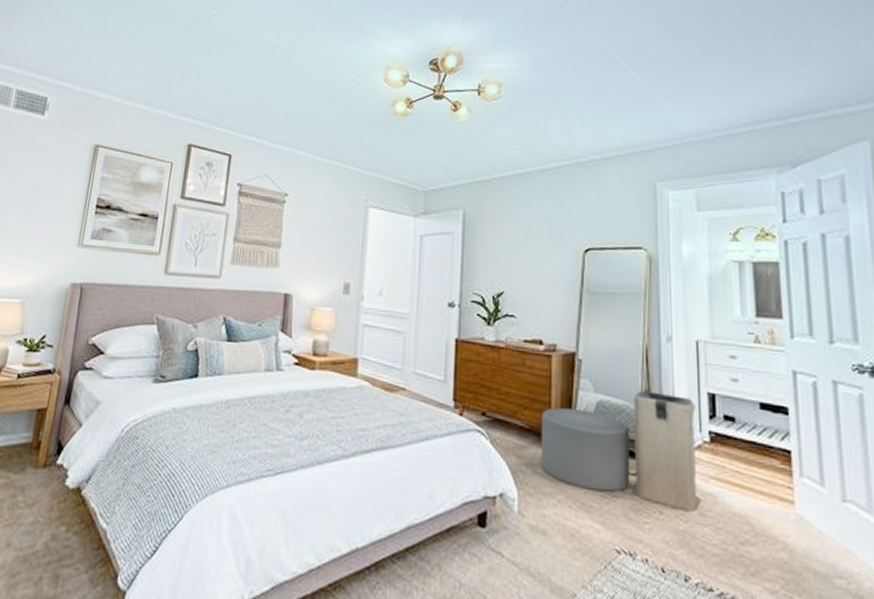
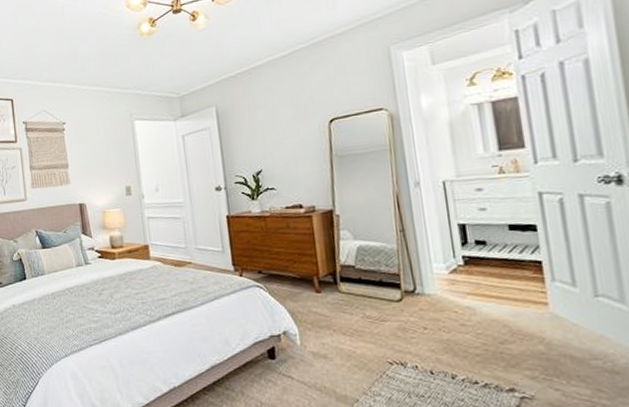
pouf: present [540,407,630,492] -> none [309,255,395,319]
laundry basket: present [623,391,702,513] -> none [389,231,461,325]

